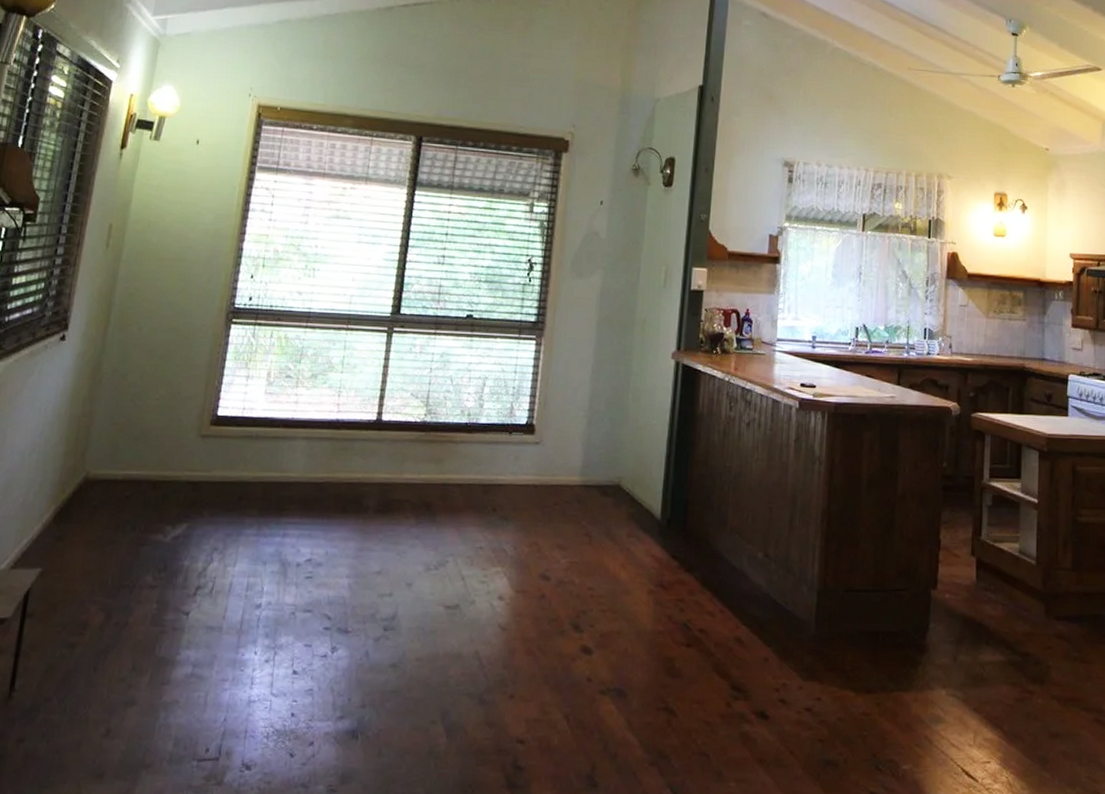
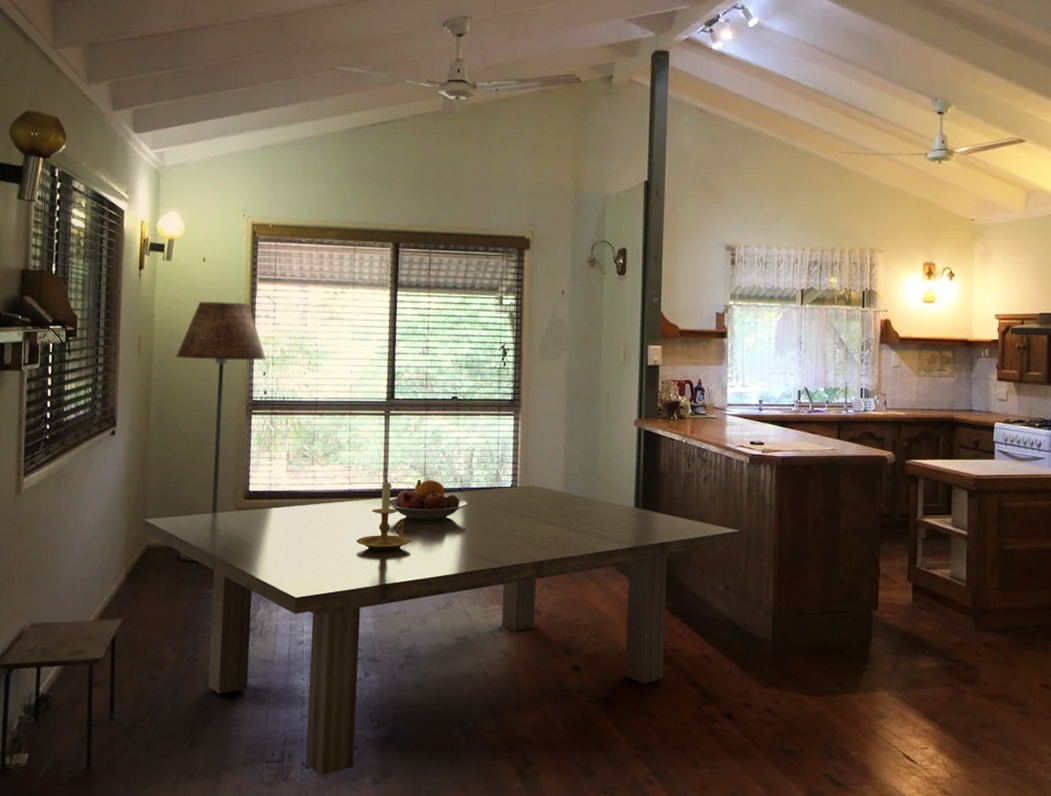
dining table: none [82,422,786,780] -> present [142,484,741,776]
floor lamp: none [122,189,256,501] -> present [176,301,266,563]
candle holder: none [338,408,405,496] -> present [356,479,412,551]
fruit bowl: none [381,410,475,461] -> present [389,479,468,521]

